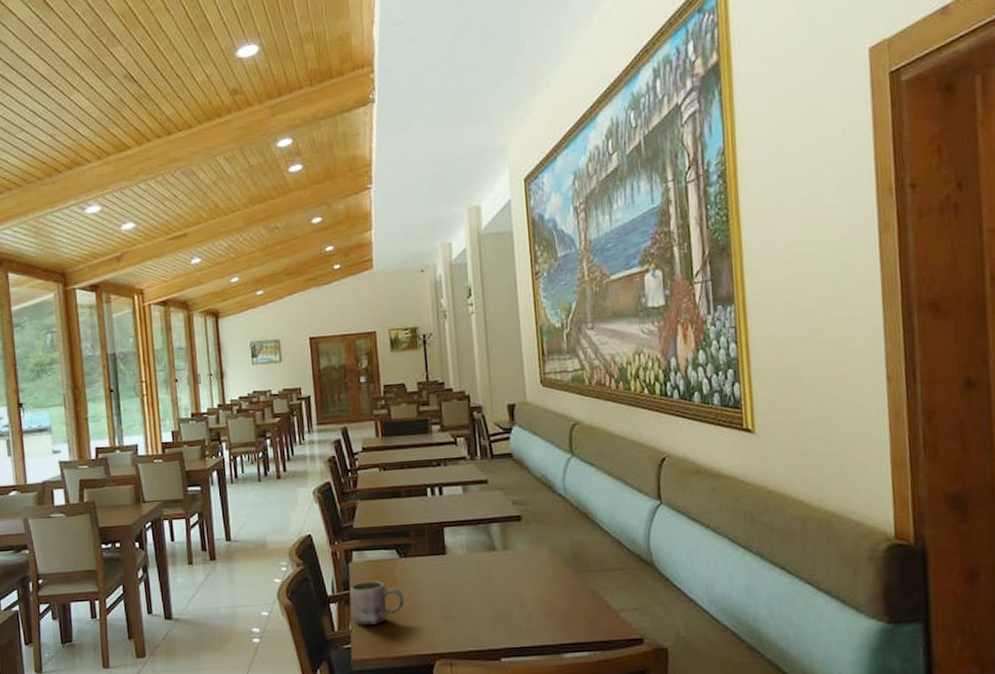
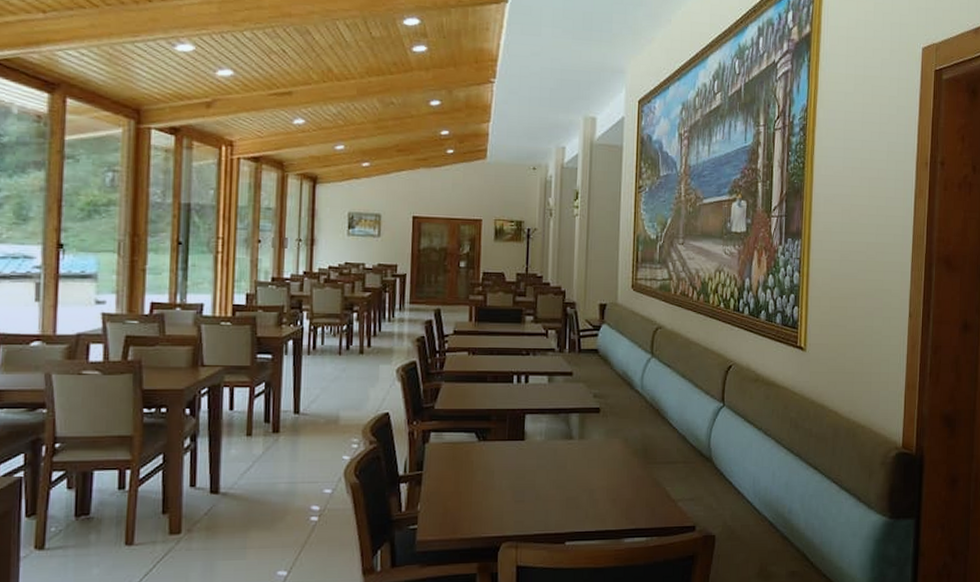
mug: present [350,581,405,625] -> none [422,463,478,506]

